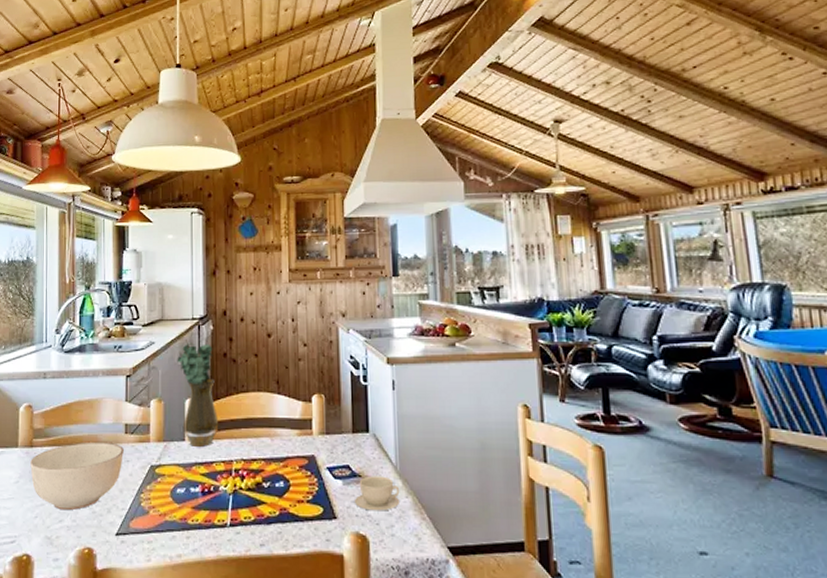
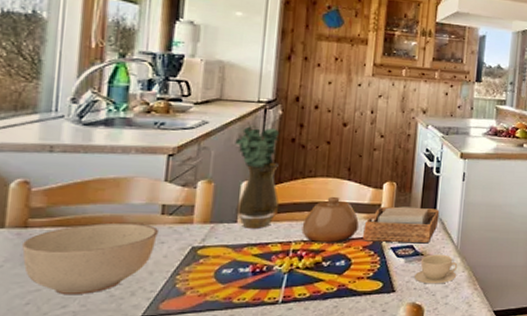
sugar bowl: none [241,411,293,461] -> present [301,196,359,242]
napkin holder: none [298,421,373,463] -> present [363,206,440,244]

